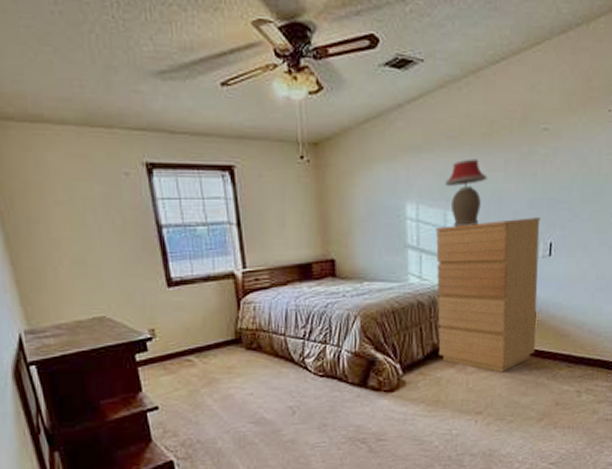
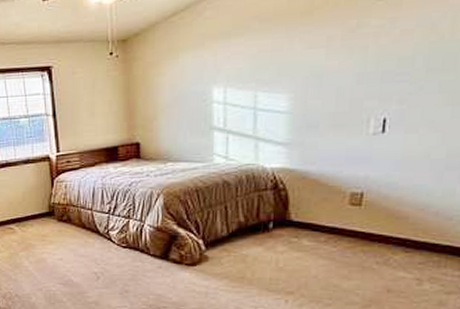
dresser: present [435,217,541,372] -> none [244,92,372,253]
table lamp: present [445,158,488,227] -> none [256,38,306,108]

